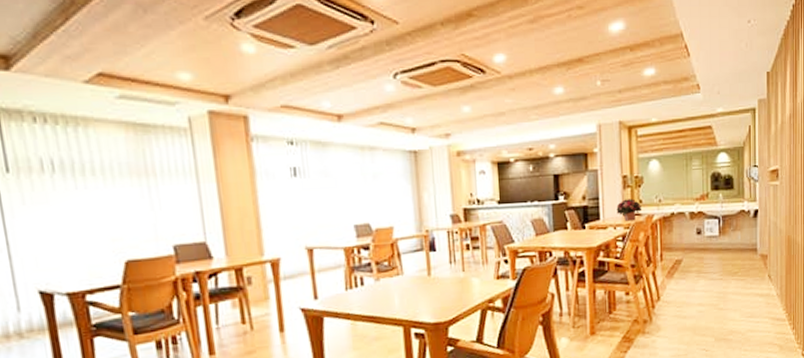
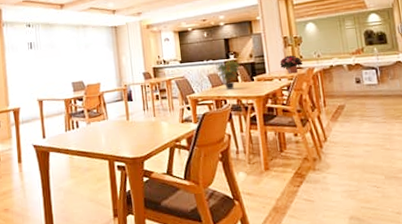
potted plant: none [542,201,571,239] -> present [216,59,240,90]

